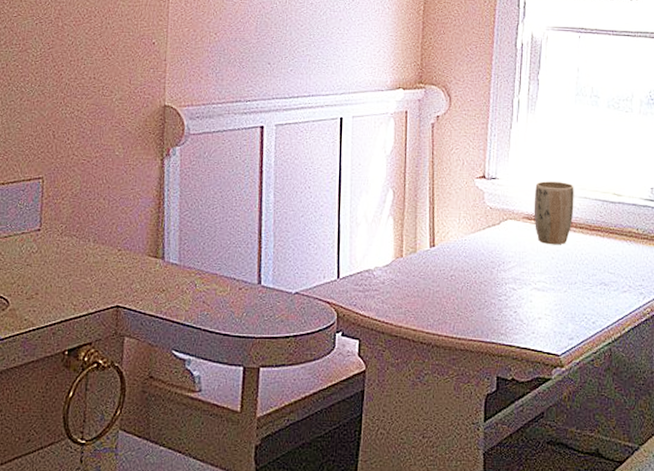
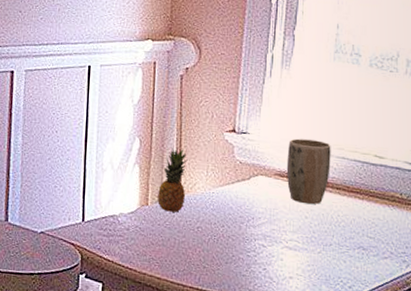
fruit: none [412,196,440,262] -> present [157,147,188,212]

